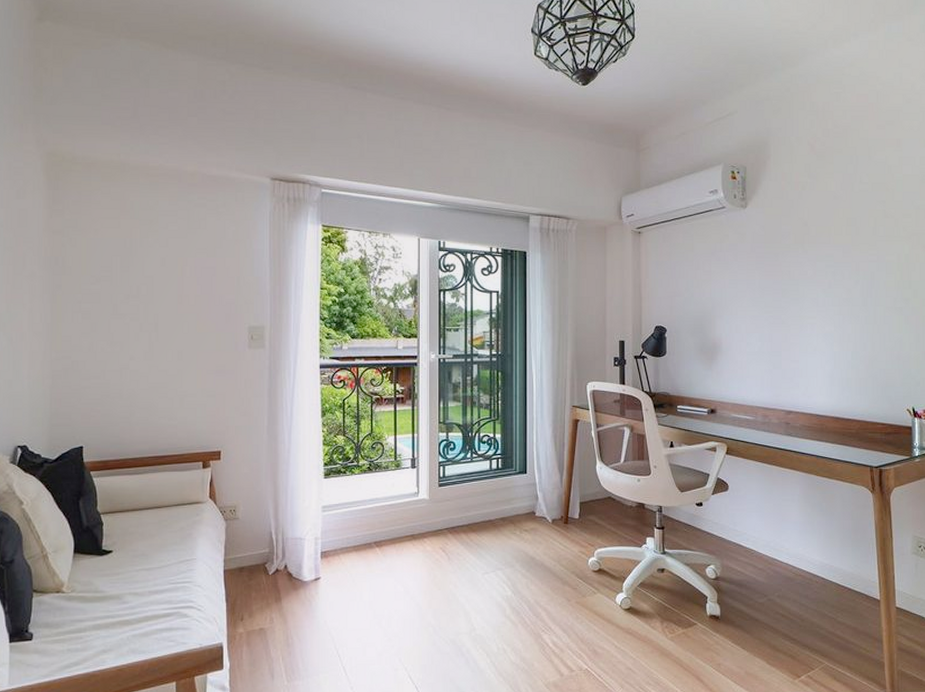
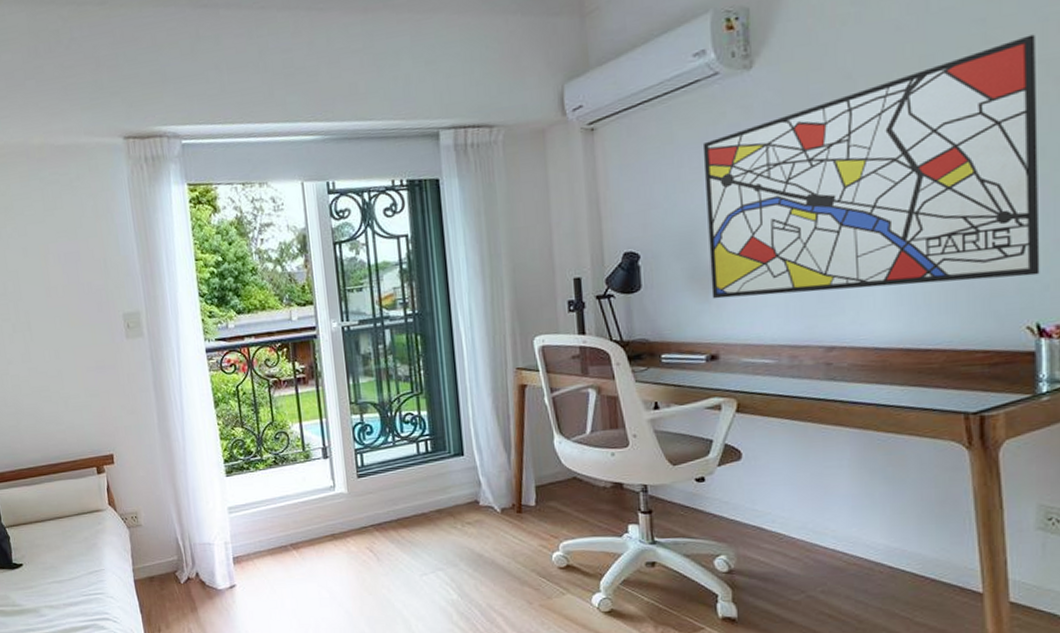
wall art: none [712,216,915,374] -> present [702,34,1040,299]

